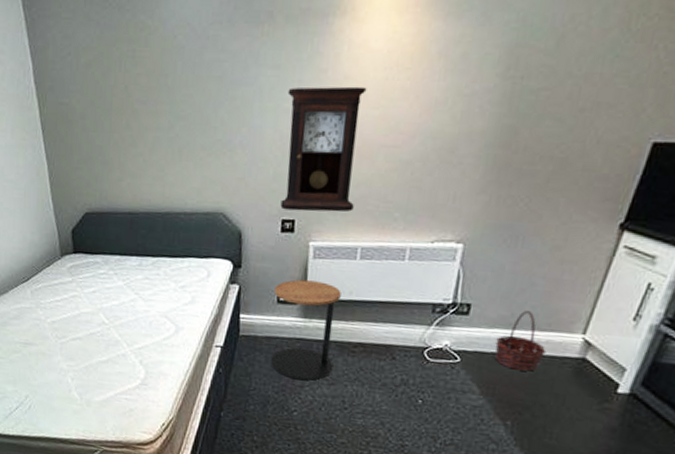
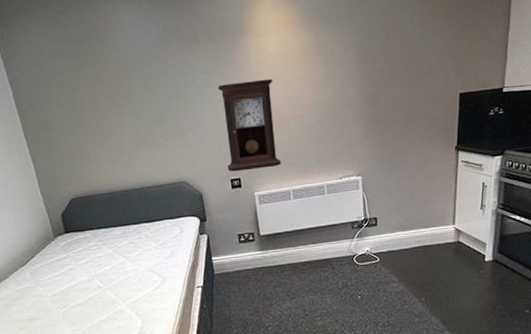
side table: present [270,279,341,381] -> none [235,220,291,301]
basket: present [494,311,546,371] -> none [399,215,434,259]

